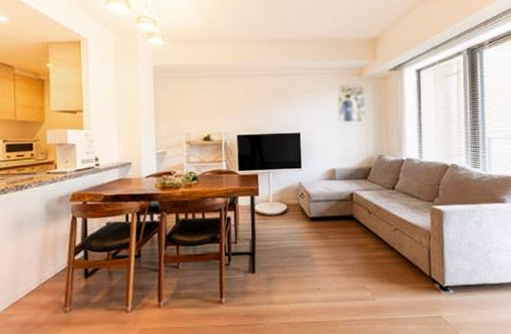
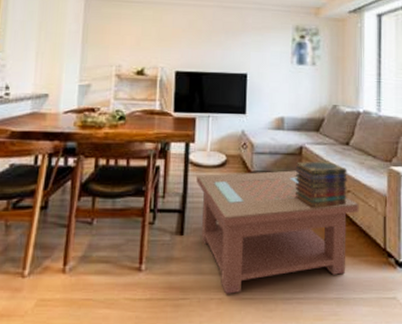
coffee table: none [262,214,406,319] -> present [196,170,359,294]
book stack: none [348,204,395,246] -> present [294,161,347,209]

